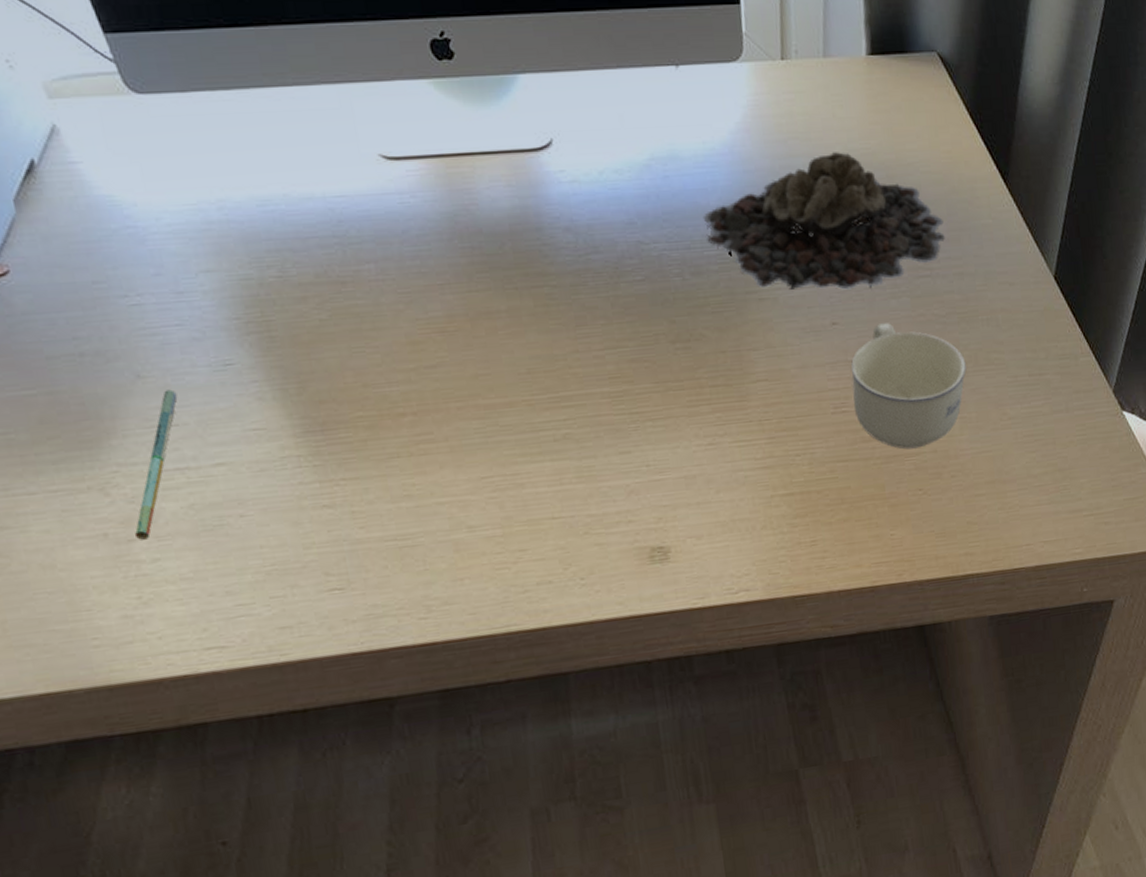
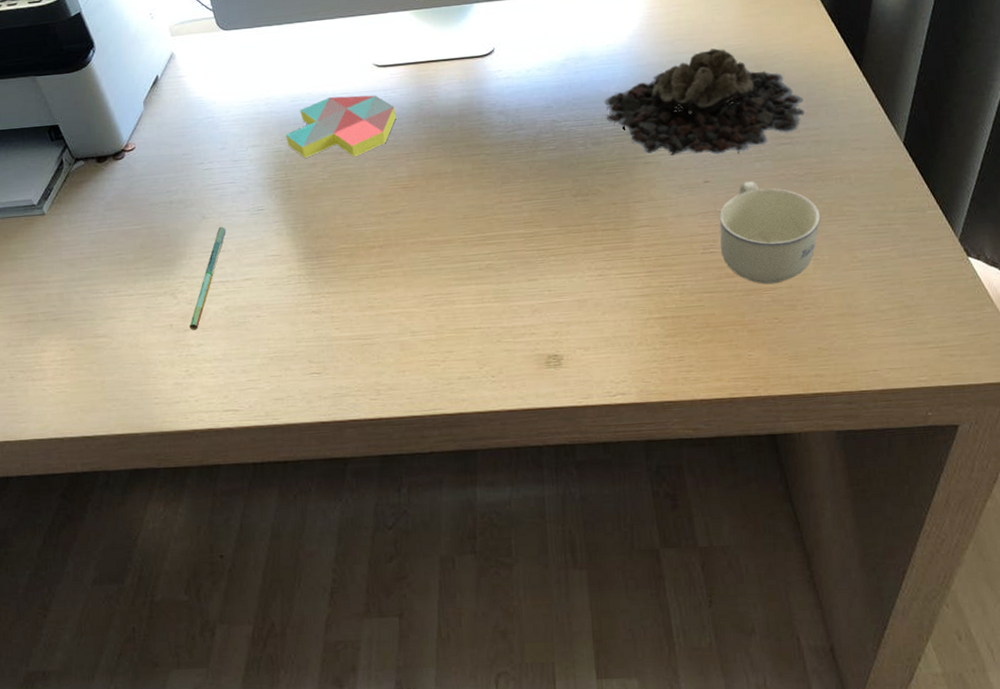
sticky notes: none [255,200,421,290] -> present [286,95,396,158]

